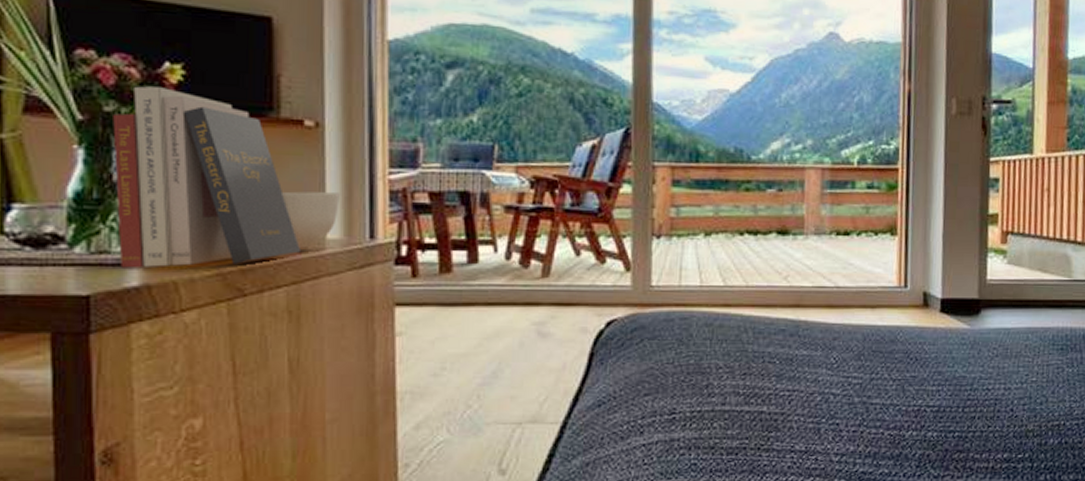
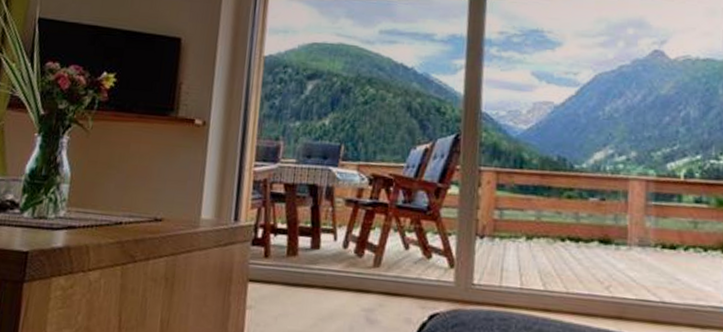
books: present [113,86,302,269] -> none [52,90,181,235]
bowl: present [282,191,339,251] -> none [172,177,215,228]

